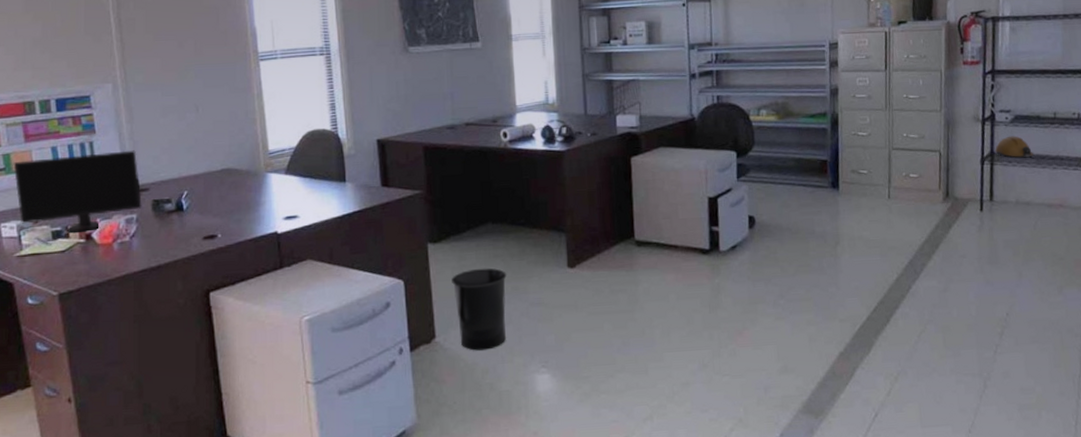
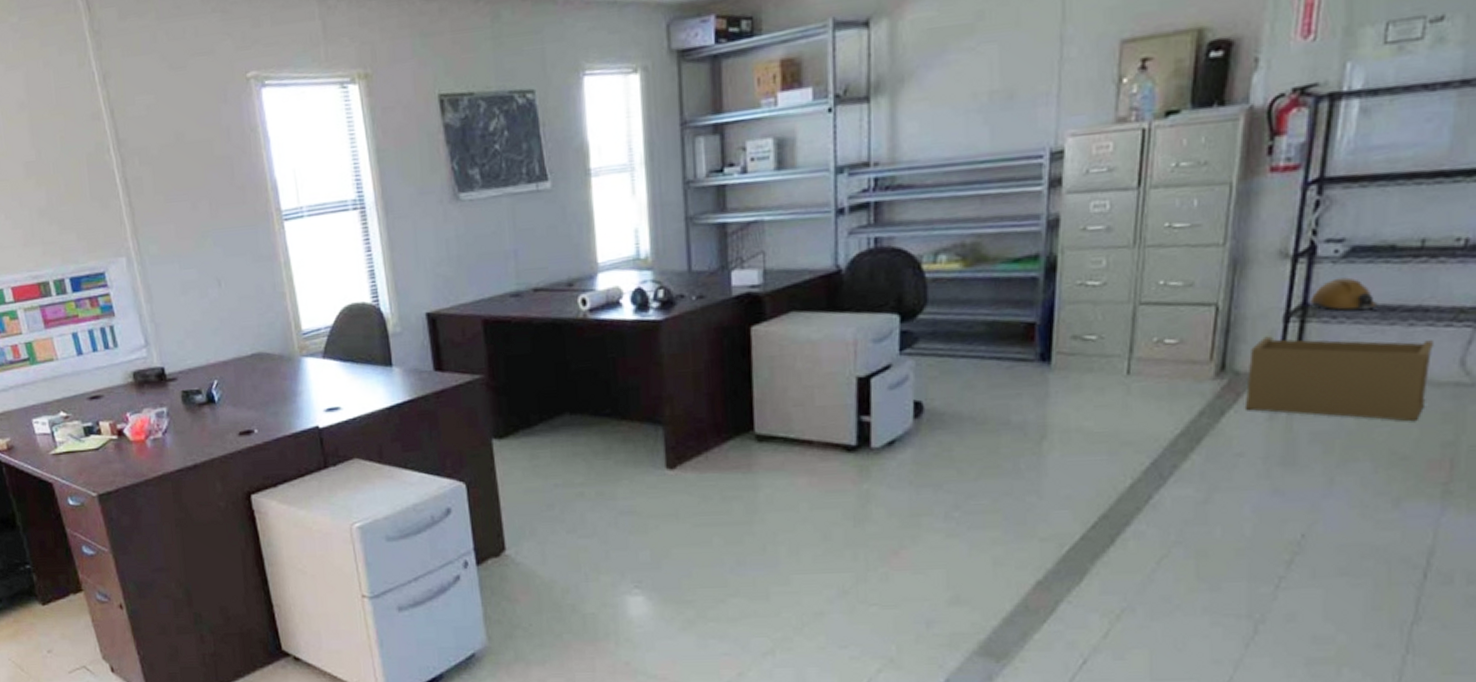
monitor: present [13,150,142,234] -> none [36,334,171,430]
waste bin: present [452,268,507,351] -> none [522,468,590,566]
storage bin: none [963,173,1069,234] -> present [1246,336,1433,422]

